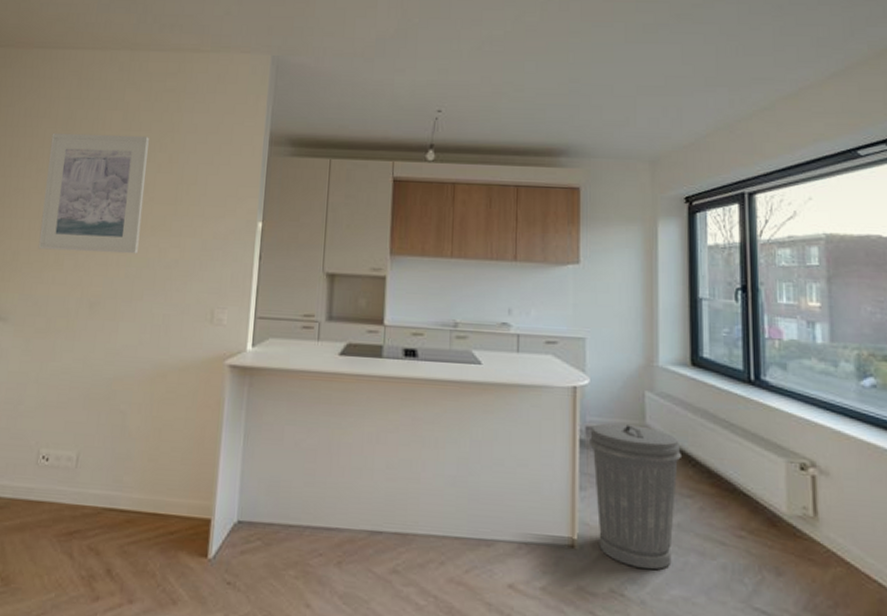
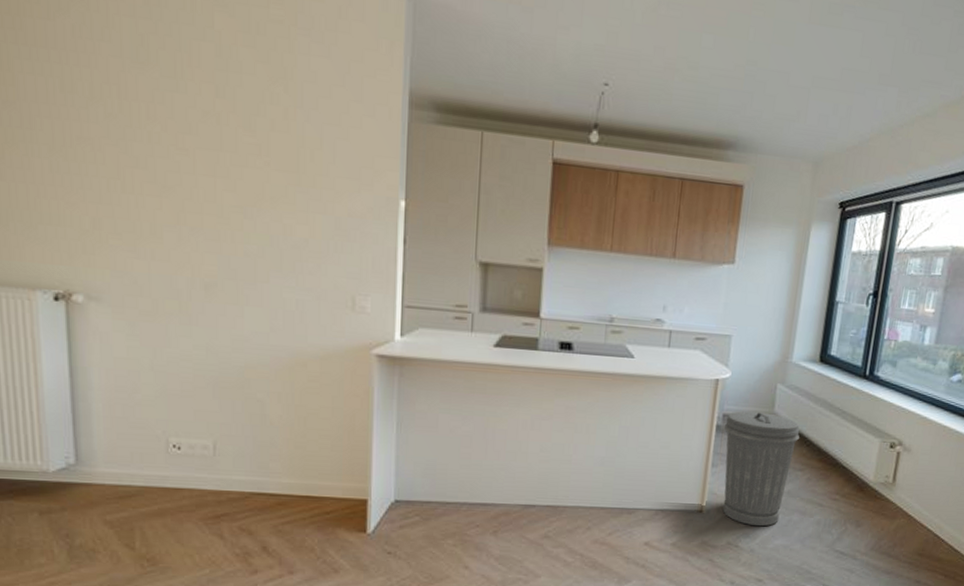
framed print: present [38,132,149,254] -> none [118,64,257,230]

